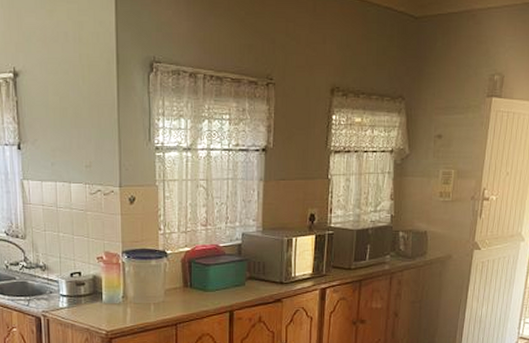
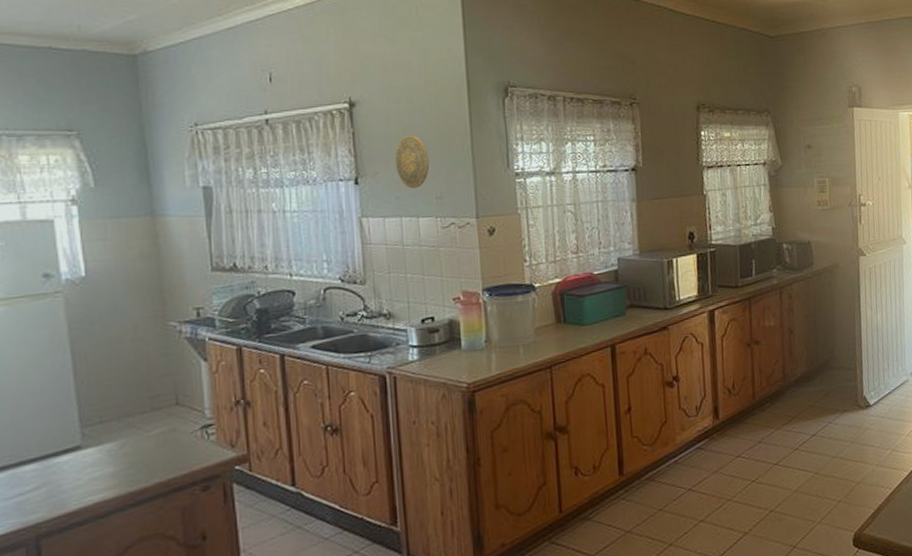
decorative plate: none [52,106,81,156] -> present [395,135,430,189]

